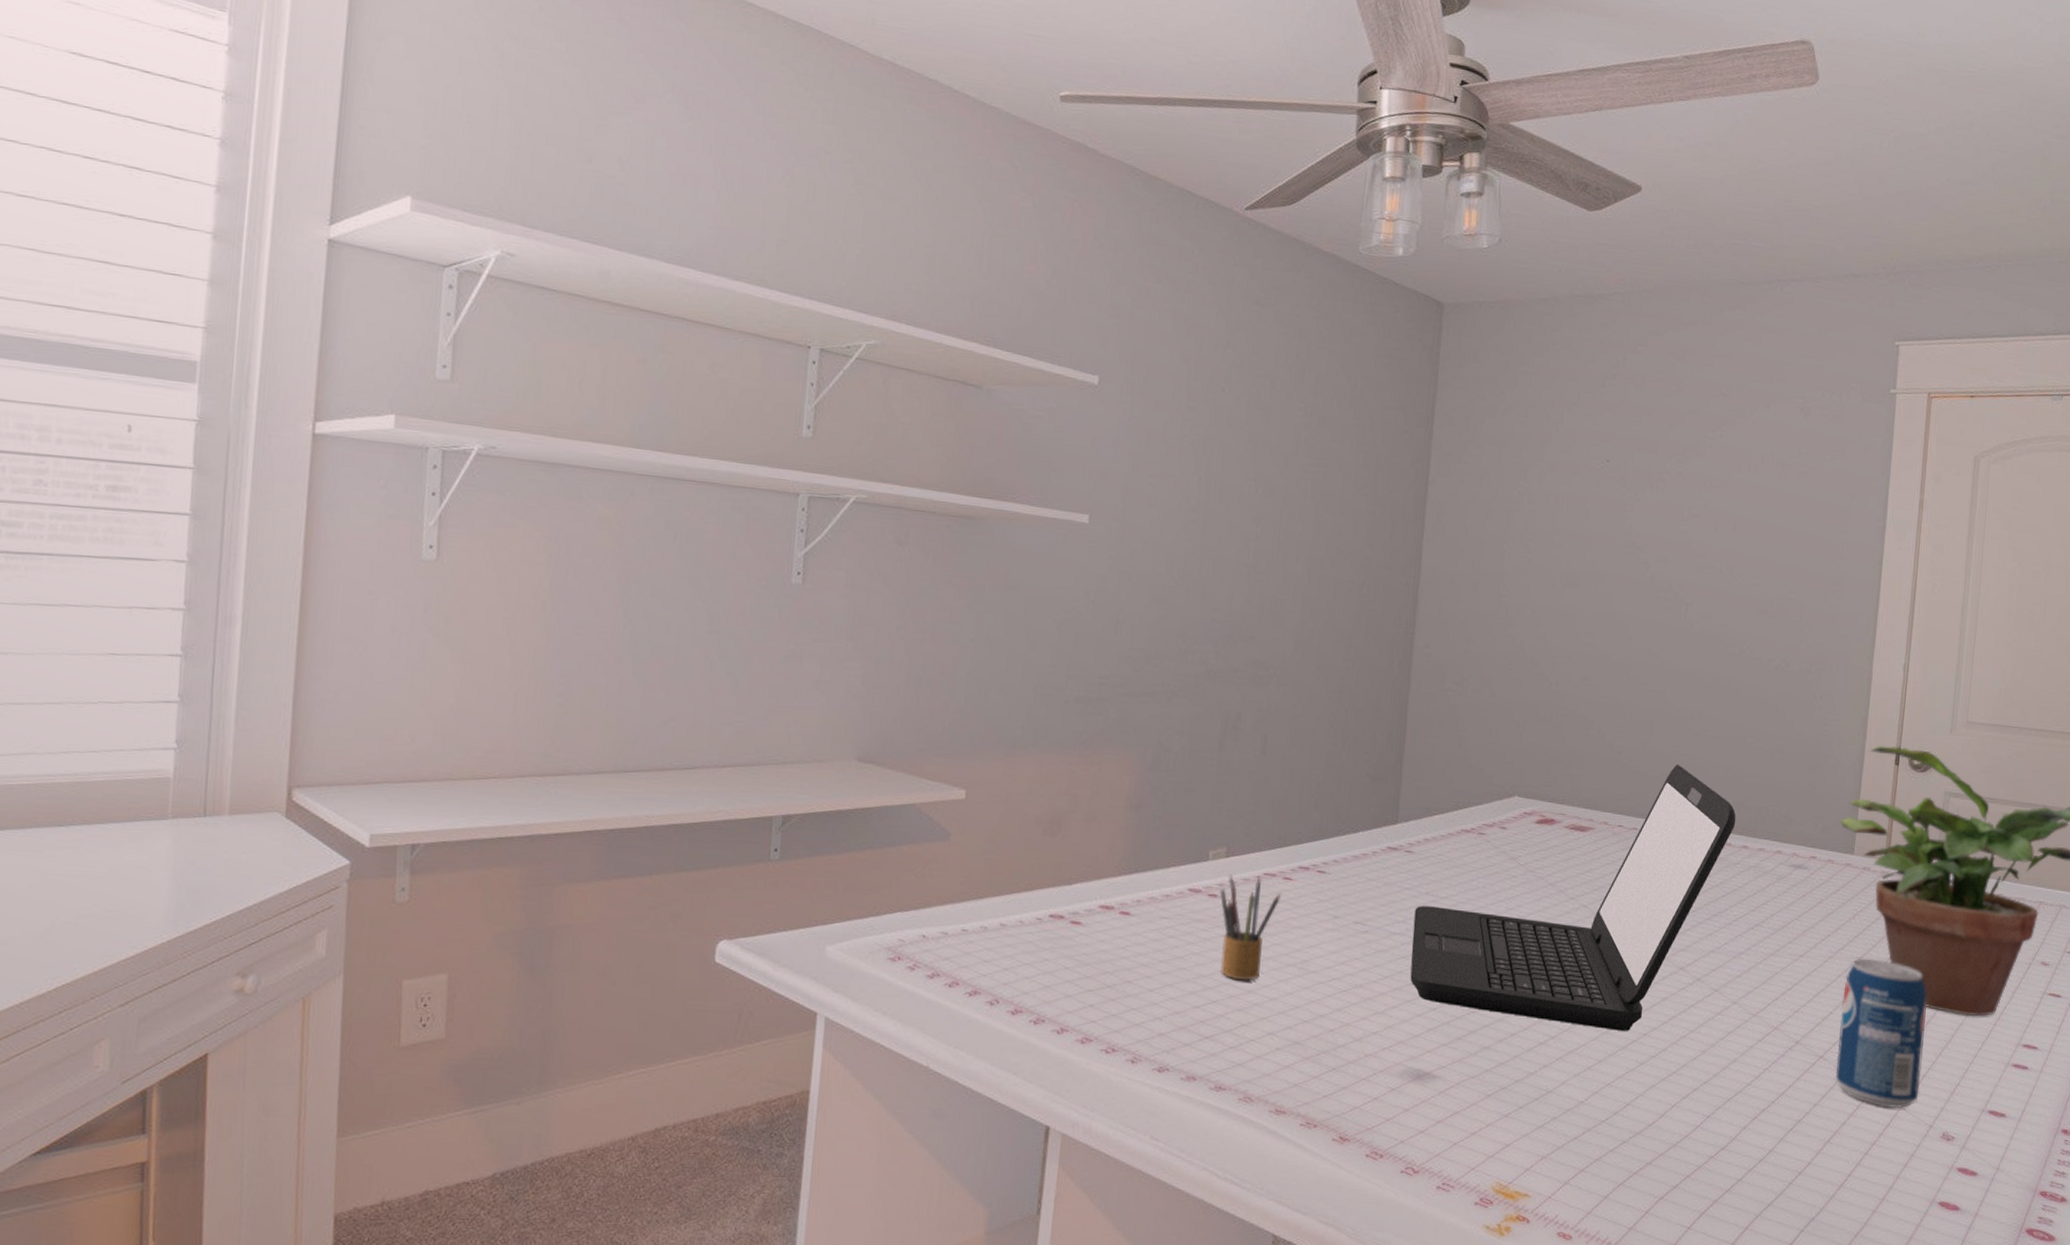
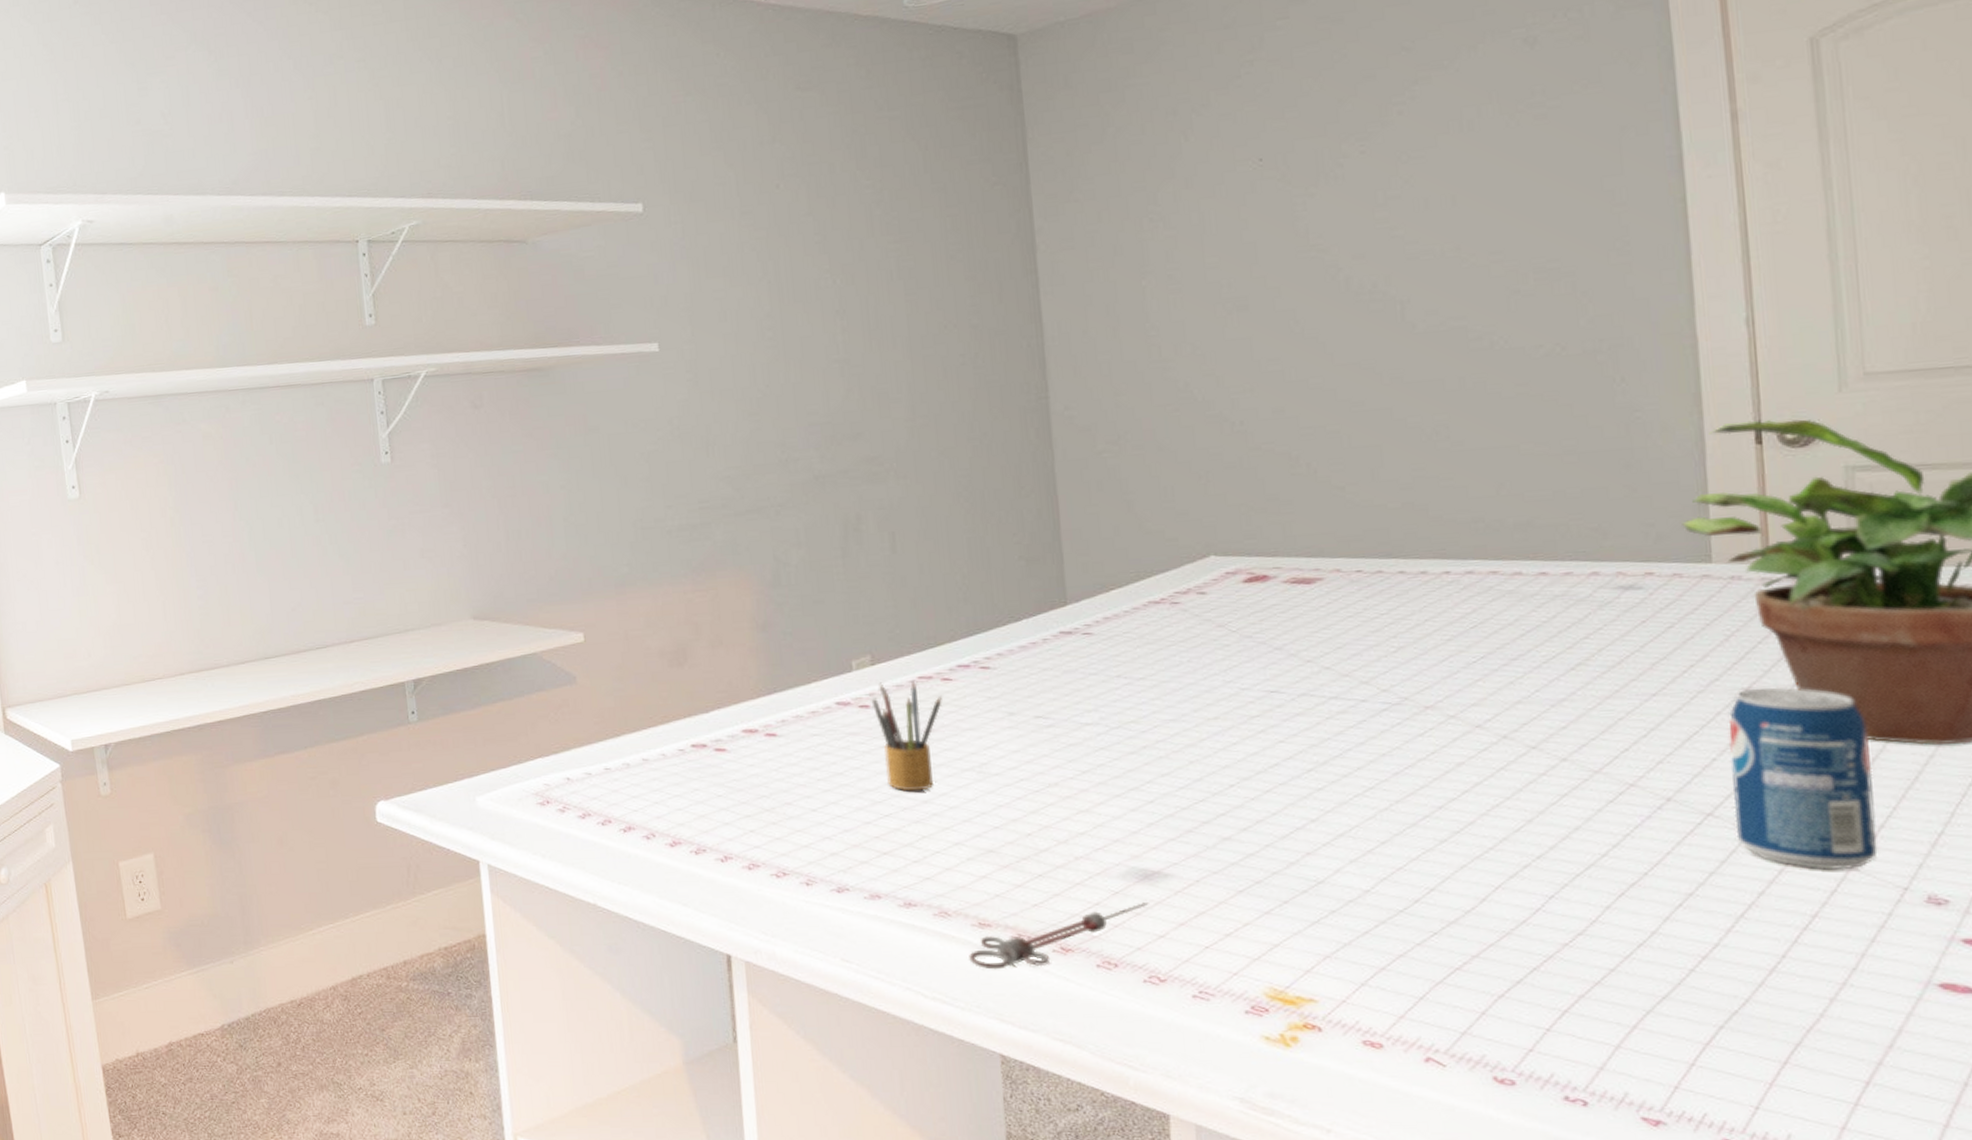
syringe: none [1261,1100,1417,1155] -> present [969,902,1149,970]
laptop: present [1410,765,1736,1031] -> none [1106,490,1524,806]

